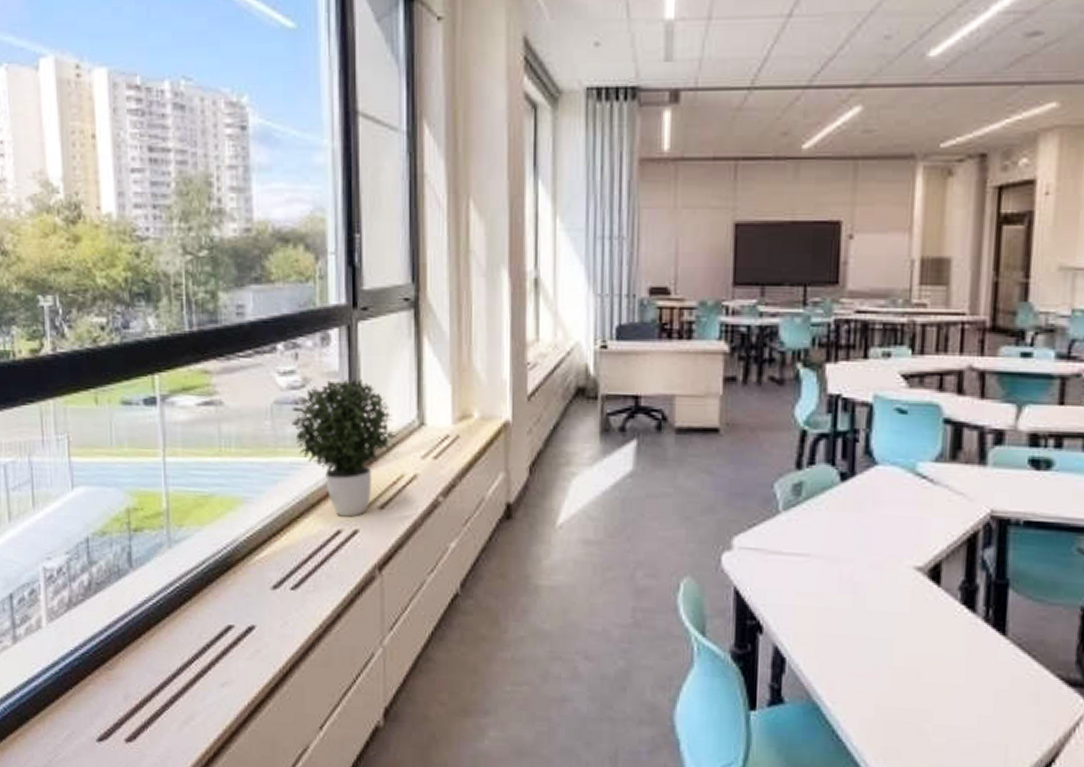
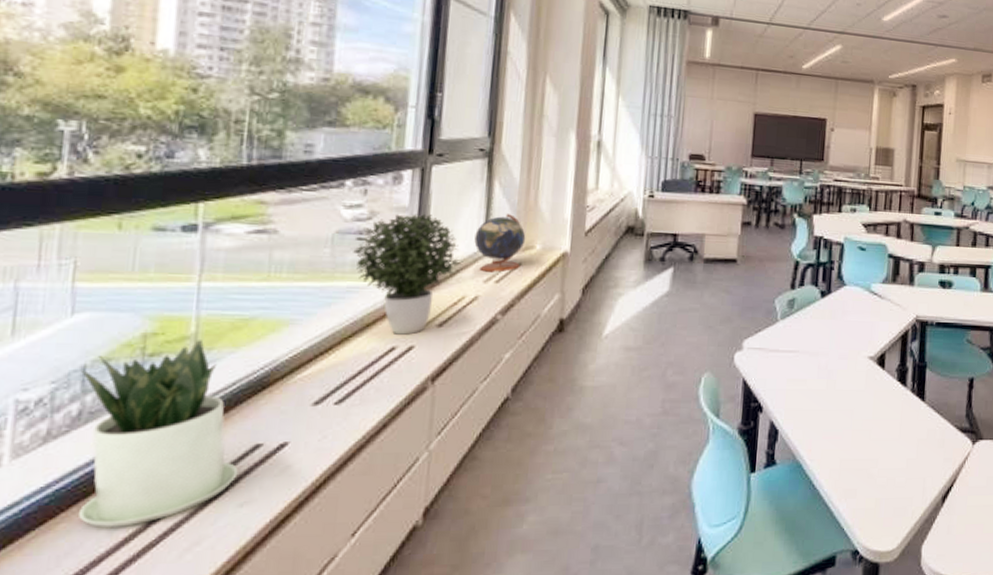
planter: none [85,516,217,694] -> present [77,340,238,528]
globe: none [408,376,462,447] -> present [474,214,526,273]

